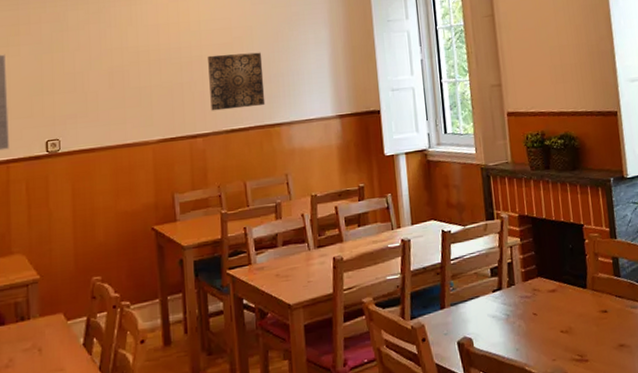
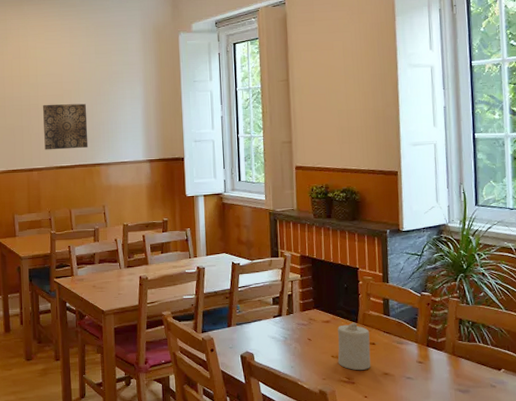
candle: none [565,288,605,345] -> present [337,322,371,371]

